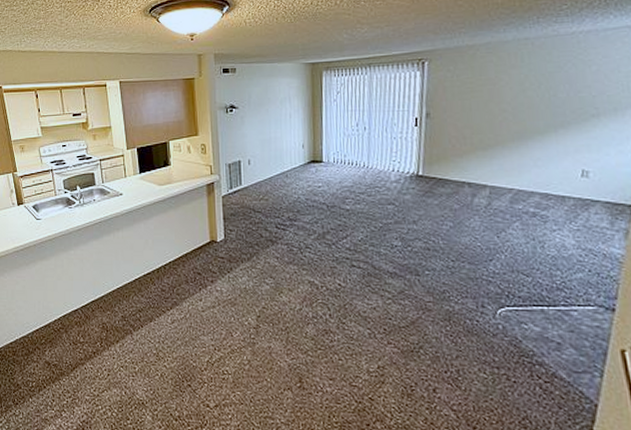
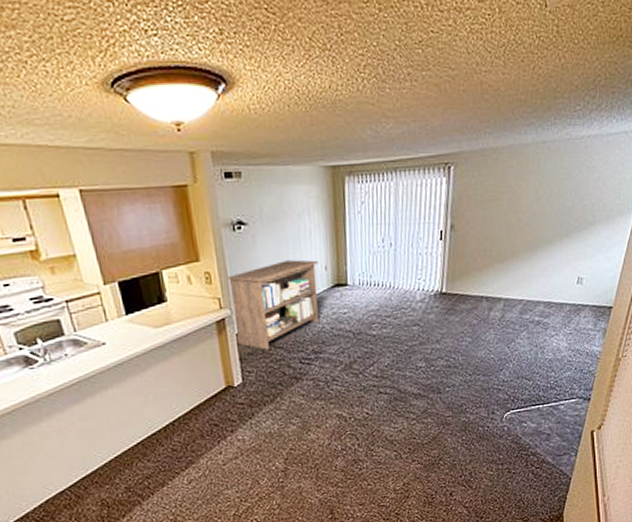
storage cabinet: none [218,138,296,213] -> present [226,259,319,350]

